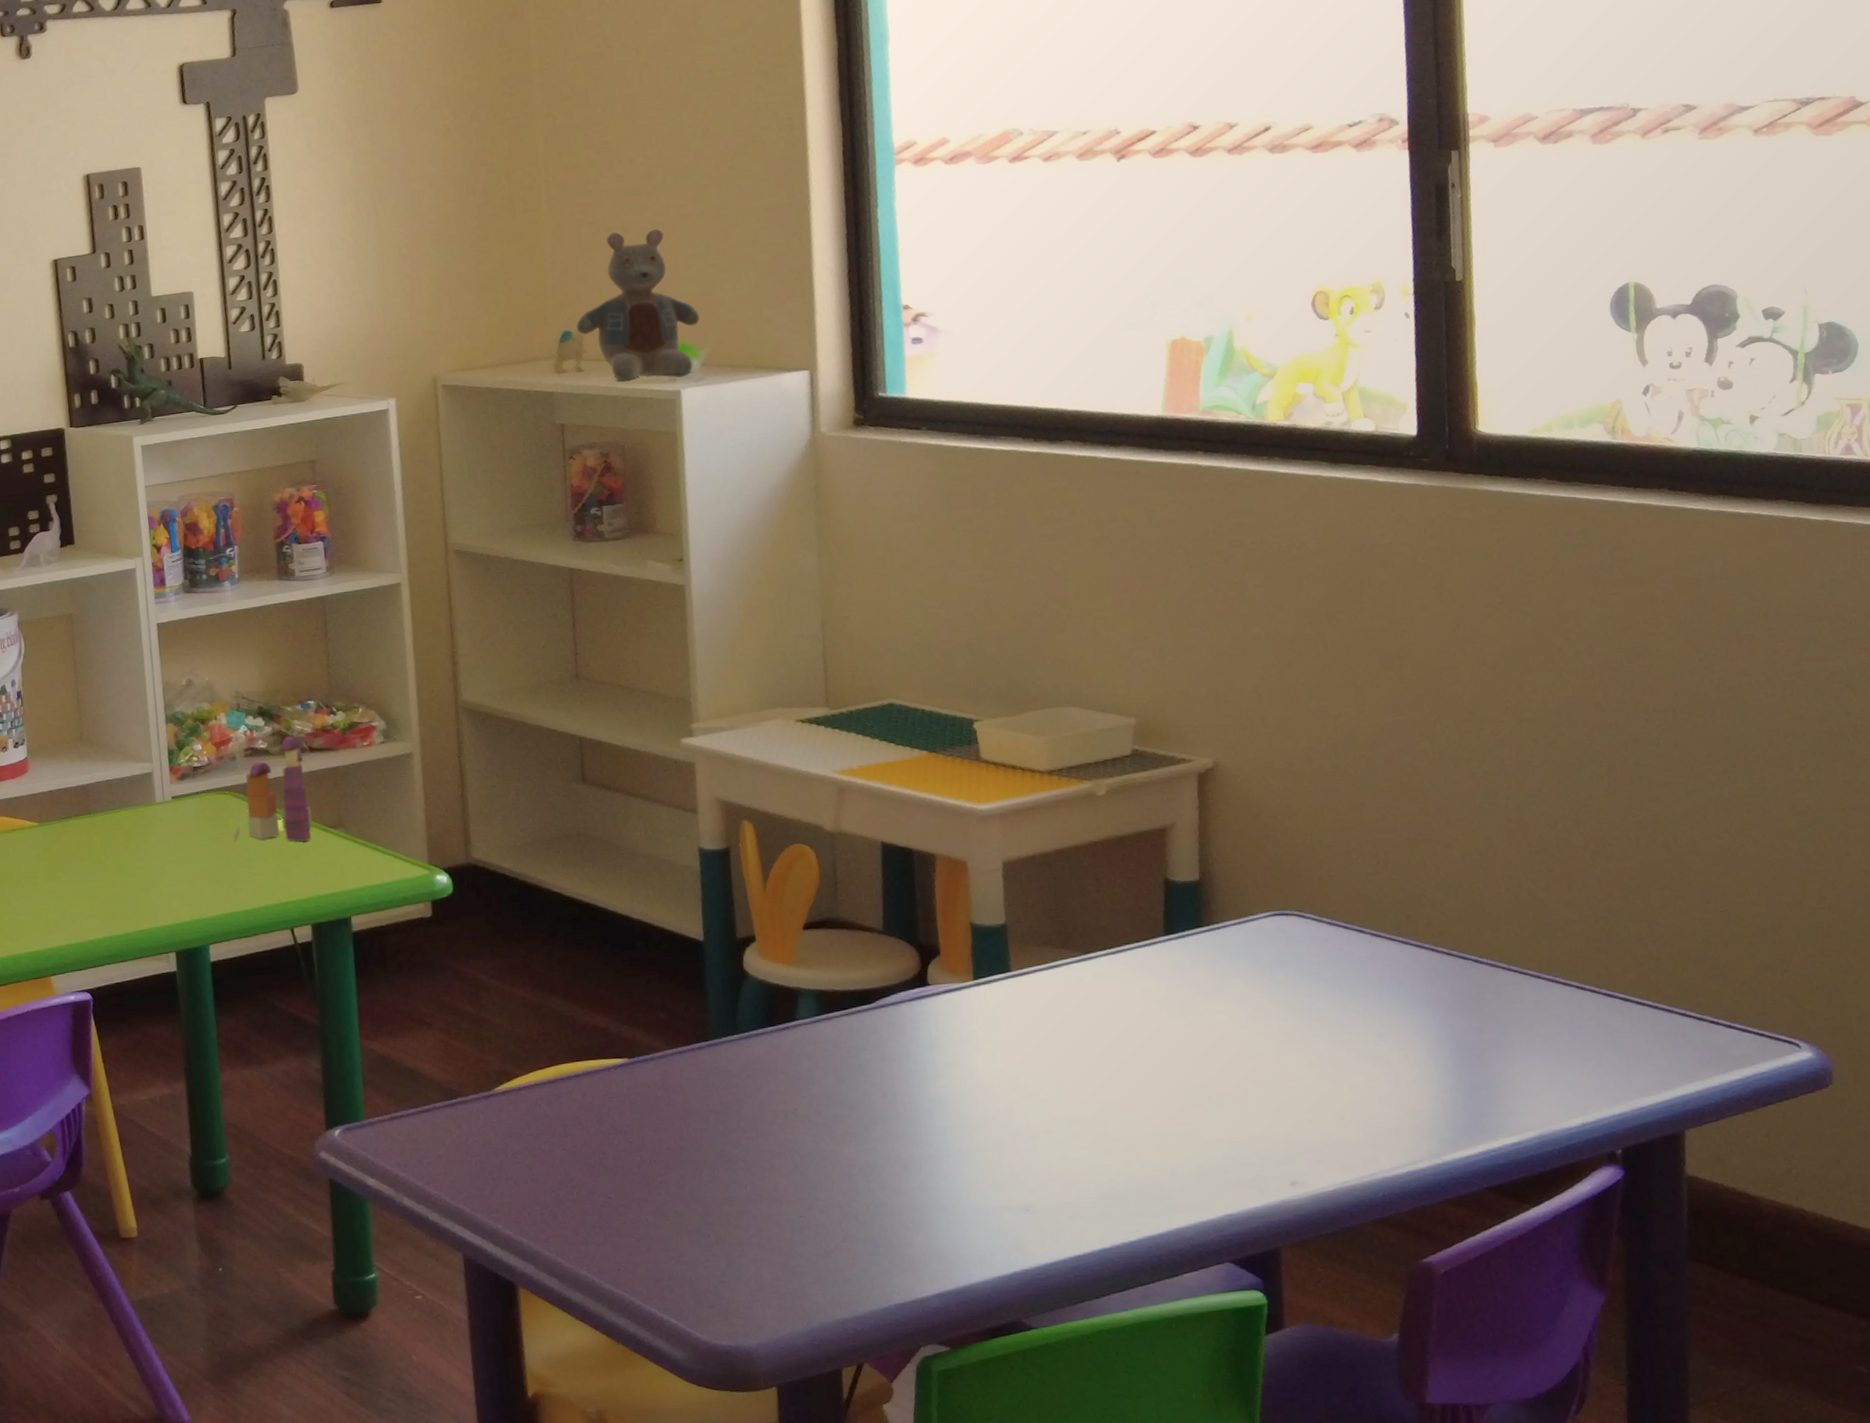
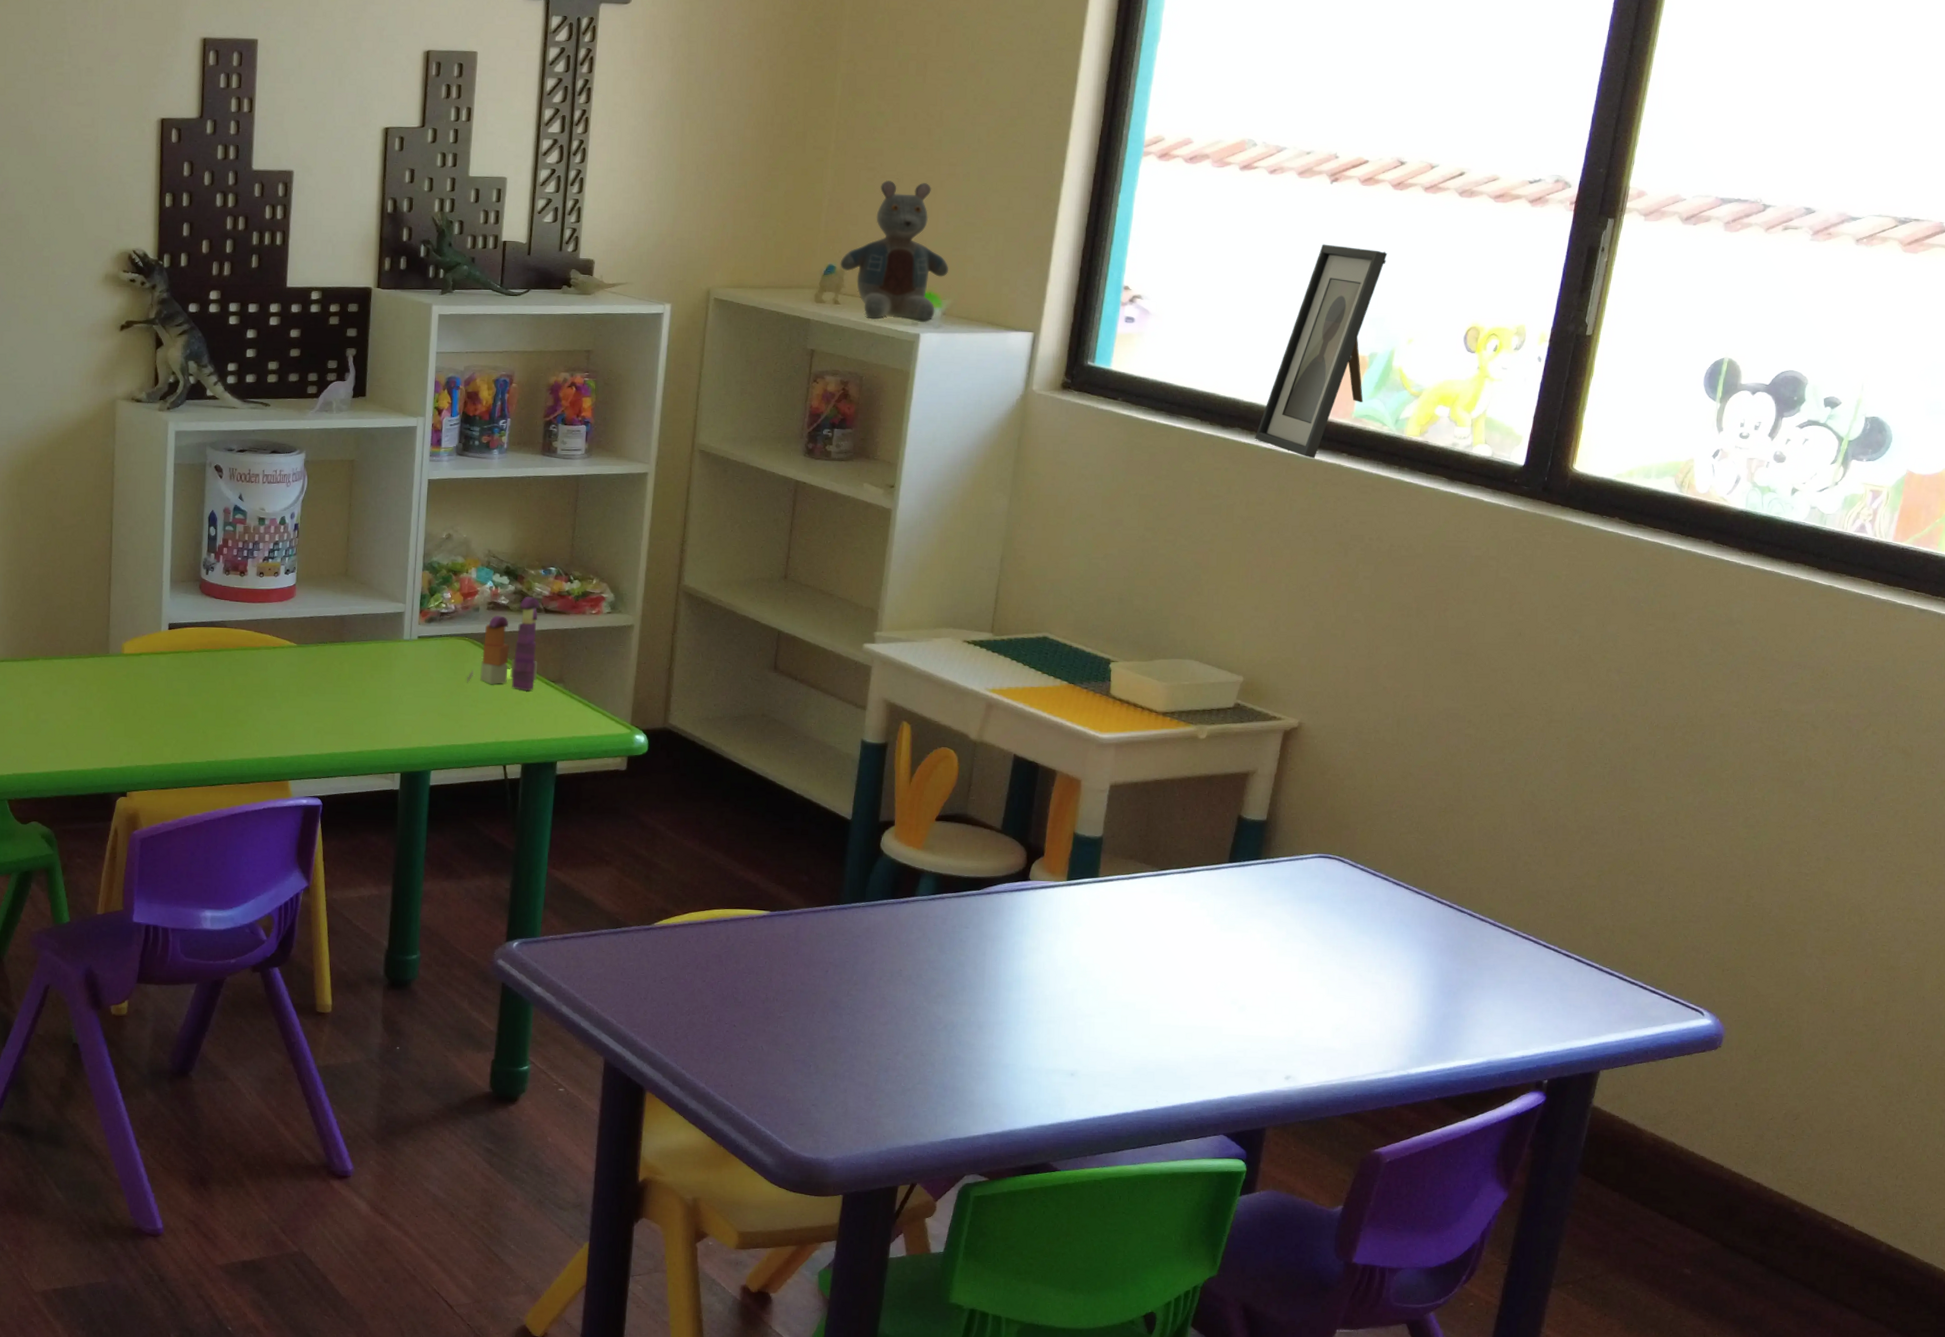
picture frame: none [1090,224,1209,462] -> present [1255,244,1388,459]

